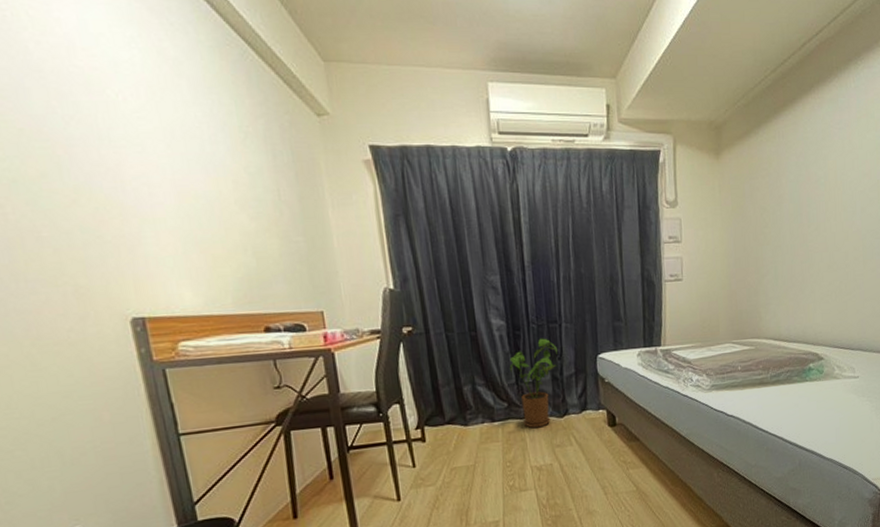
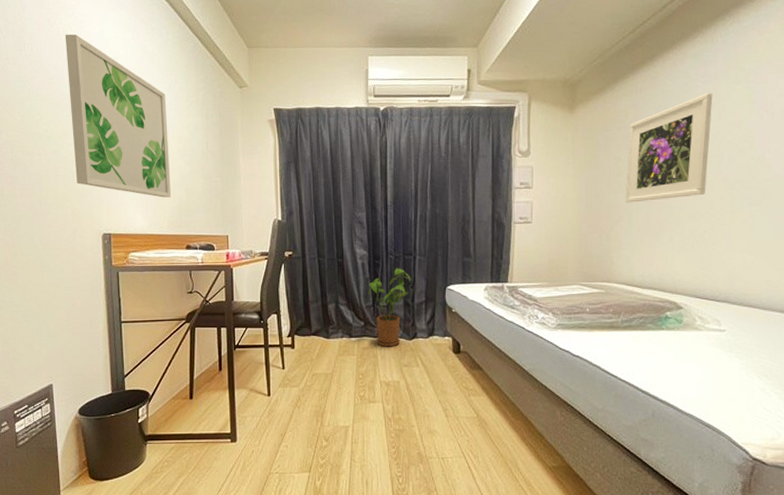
wall art: none [17,21,233,266] -> present [65,34,171,198]
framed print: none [771,141,847,256] -> present [625,93,713,203]

